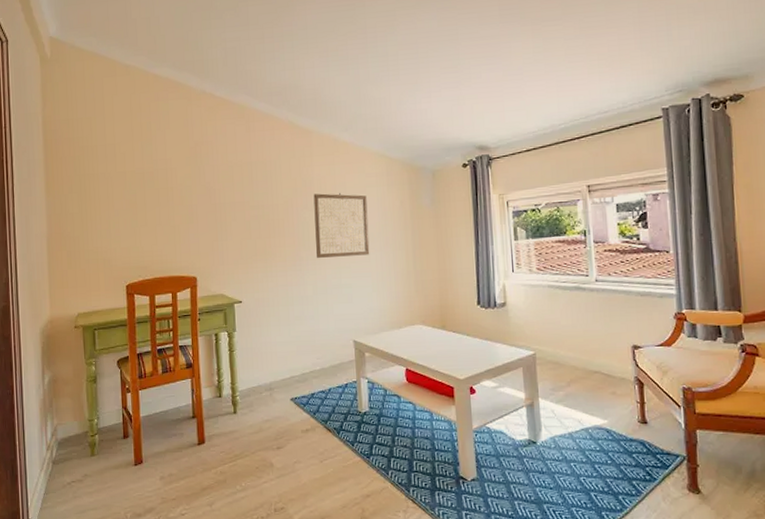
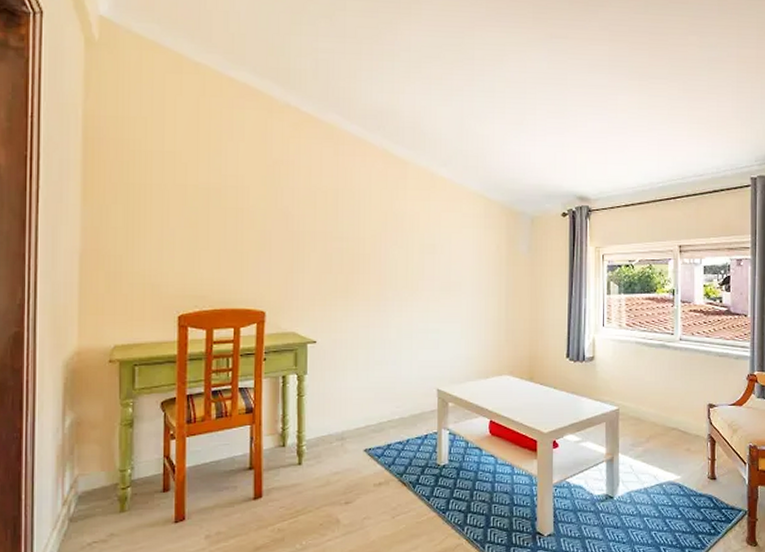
wall art: present [313,192,370,258] -> none [404,230,462,300]

